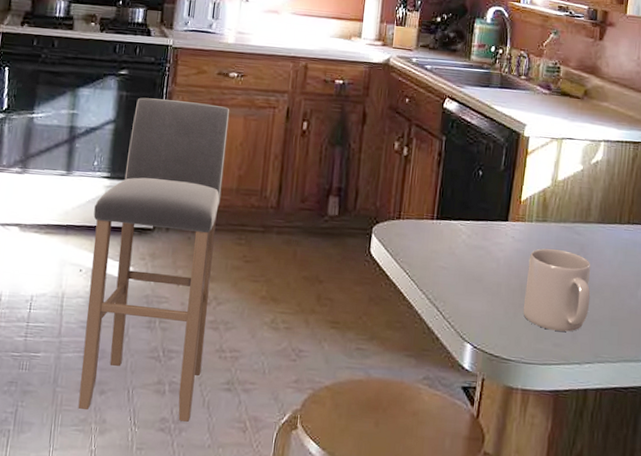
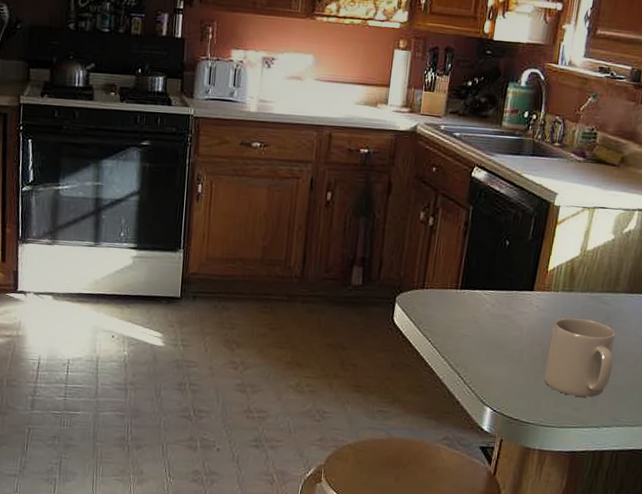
bar stool: present [78,97,230,422] -> none [117,169,253,474]

